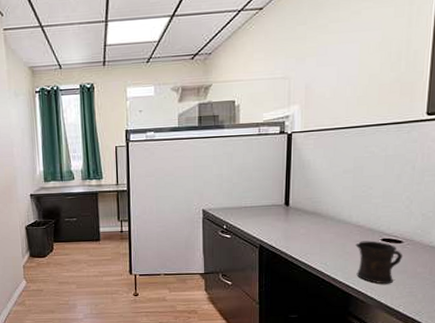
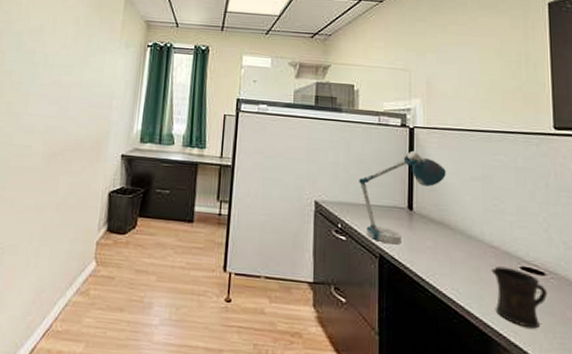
desk lamp: none [241,154,320,236] -> present [359,150,446,245]

